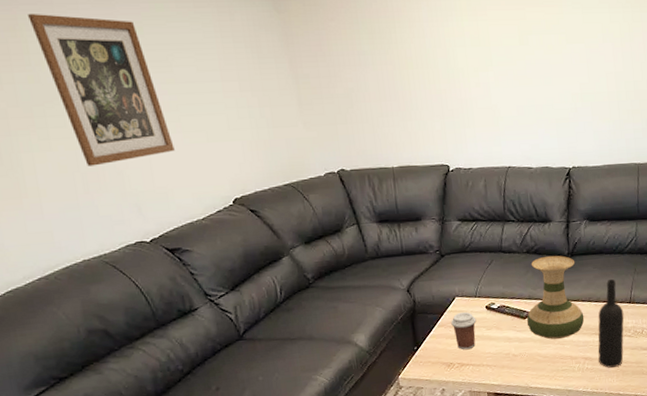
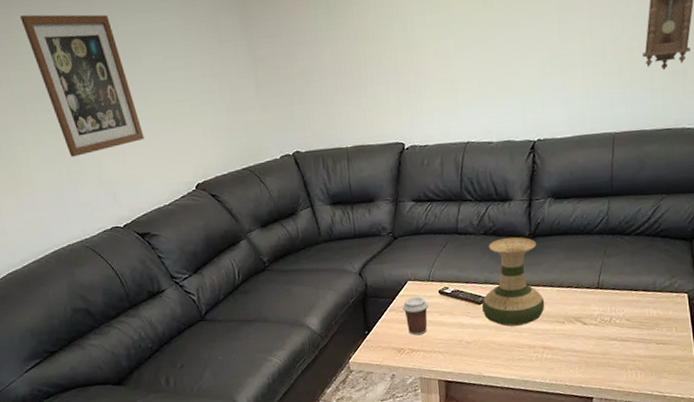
wine bottle: present [598,279,624,368] -> none [559,262,590,359]

